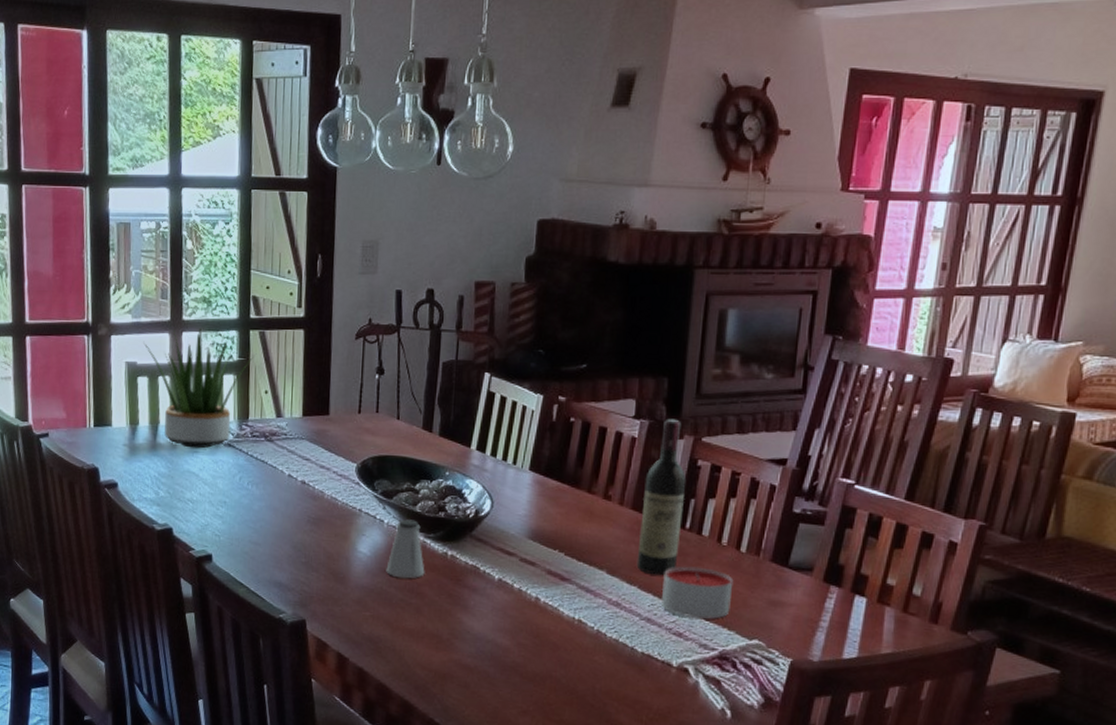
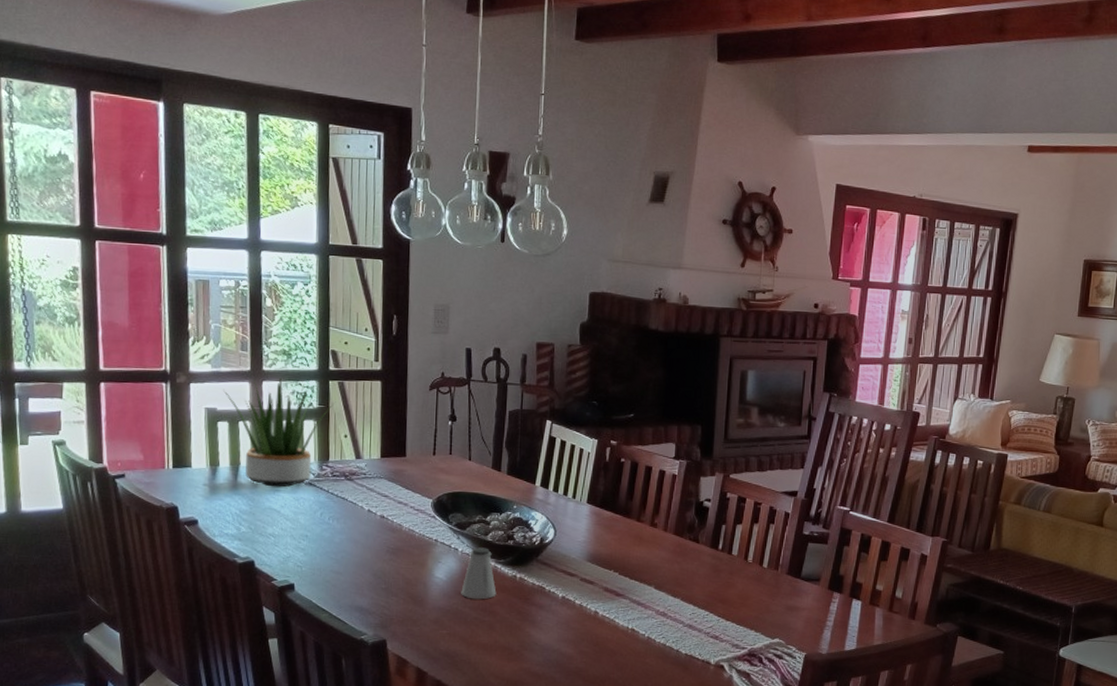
wine bottle: present [636,418,687,576] -> none [679,459,719,589]
candle: present [661,566,734,619] -> none [700,580,758,623]

